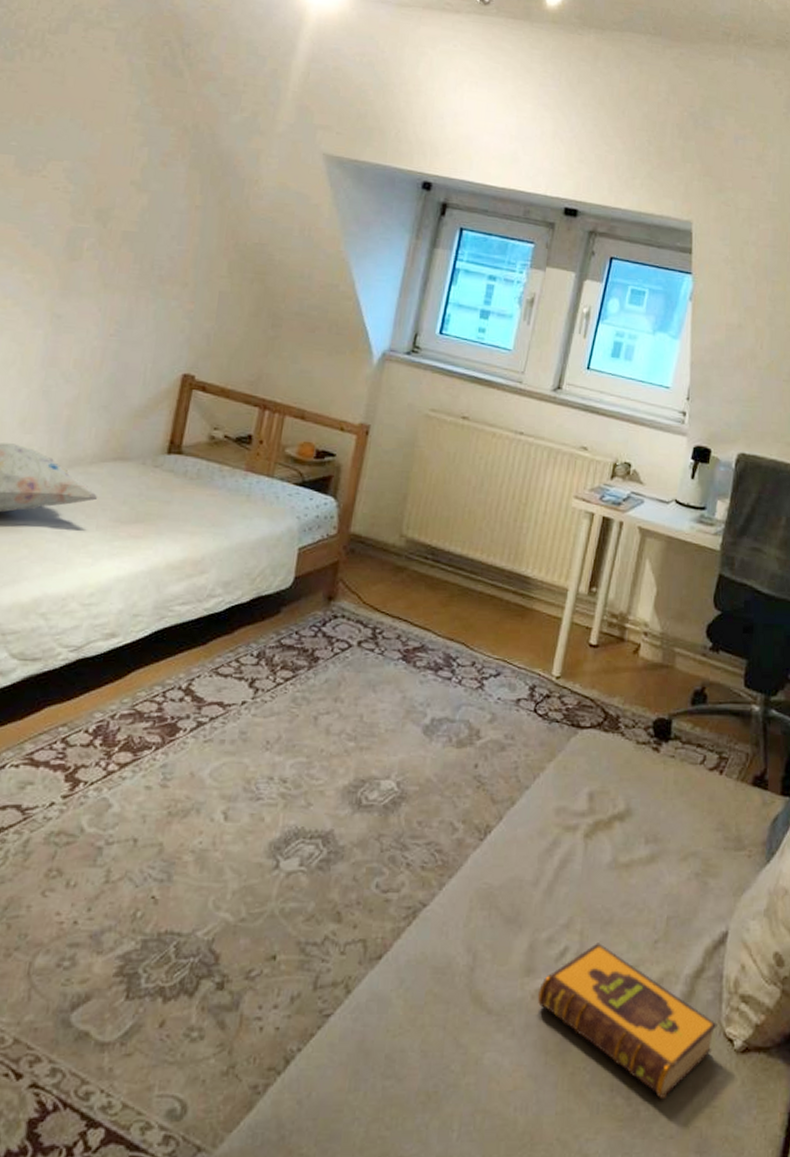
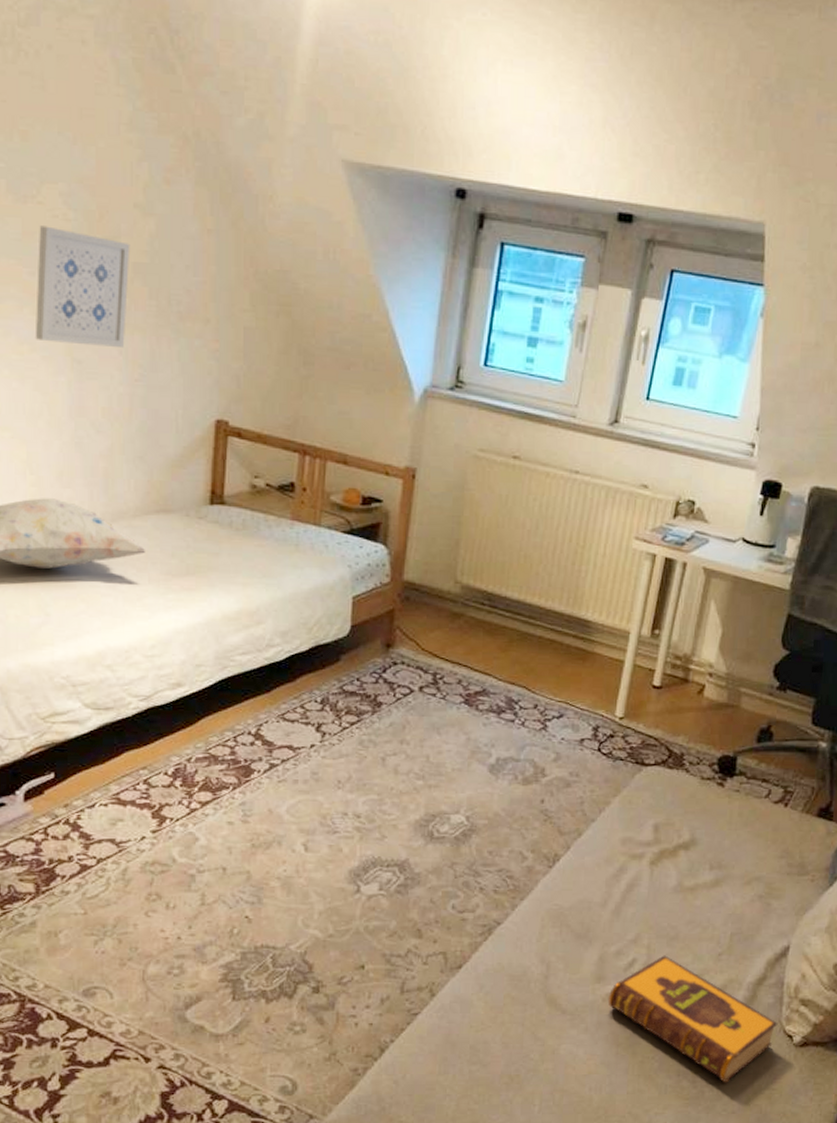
wall art: none [19,196,123,306] -> present [35,225,131,349]

